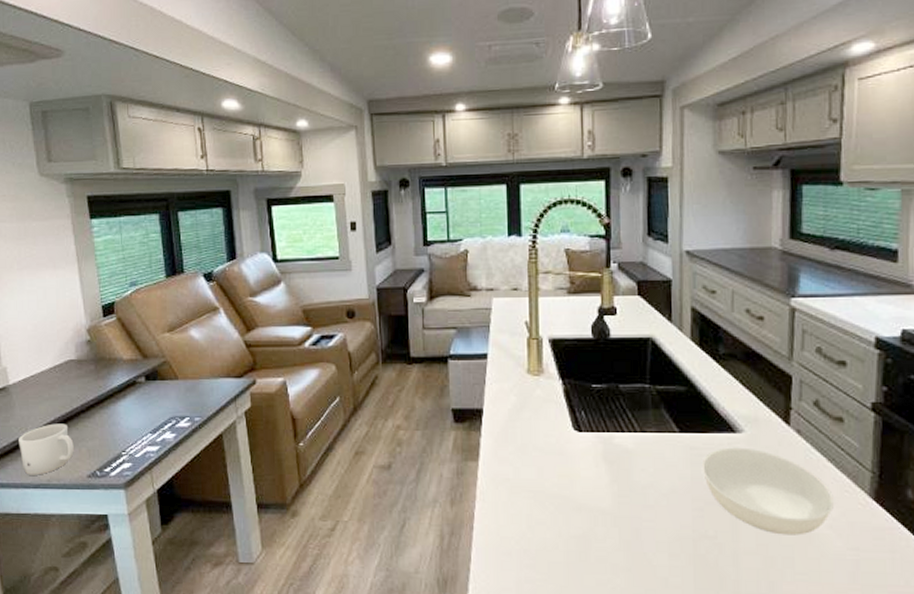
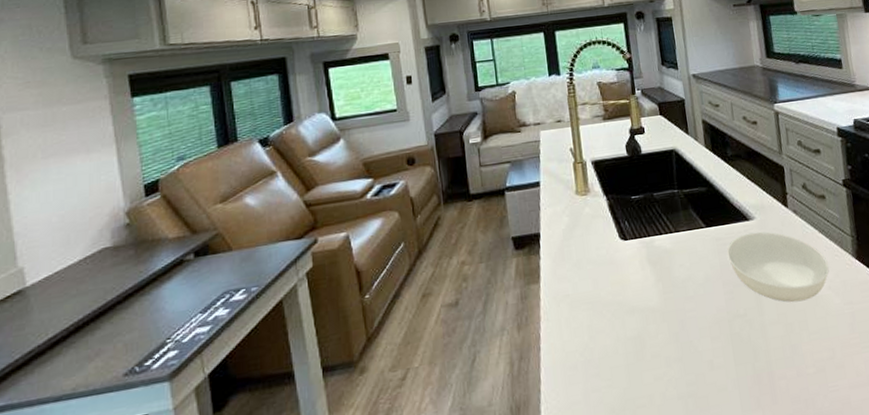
mug: present [19,423,74,475] -> none [36,319,107,388]

